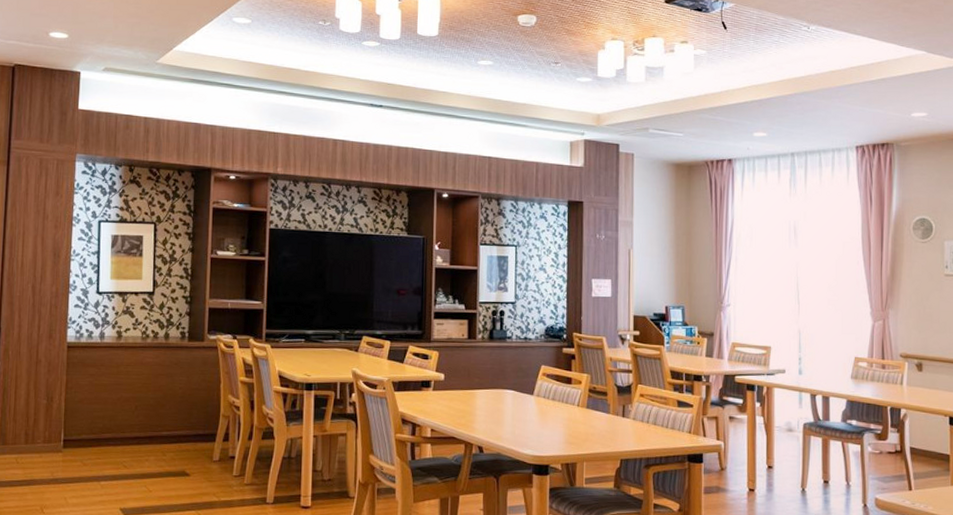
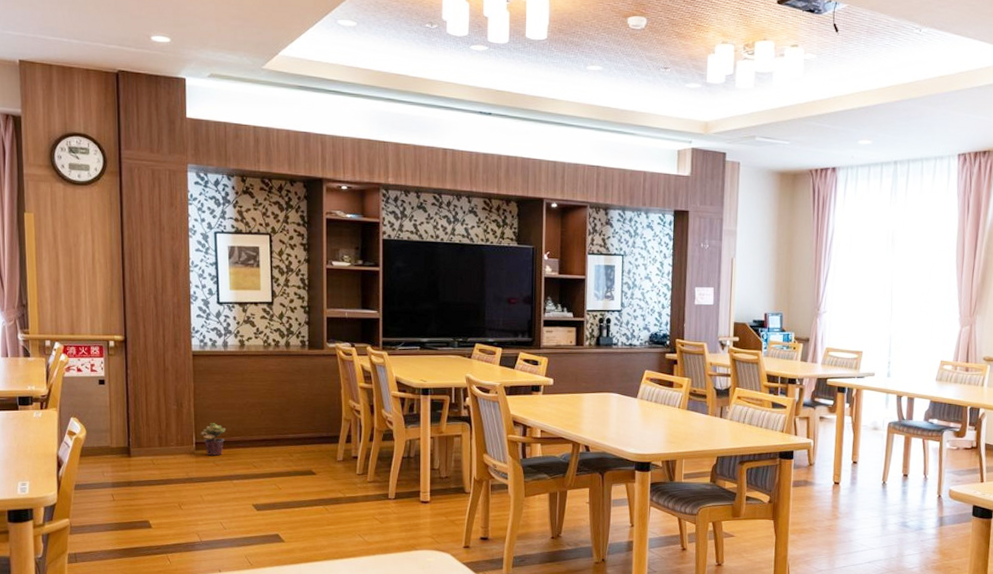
potted plant: none [69,419,96,454] -> present [200,423,225,456]

